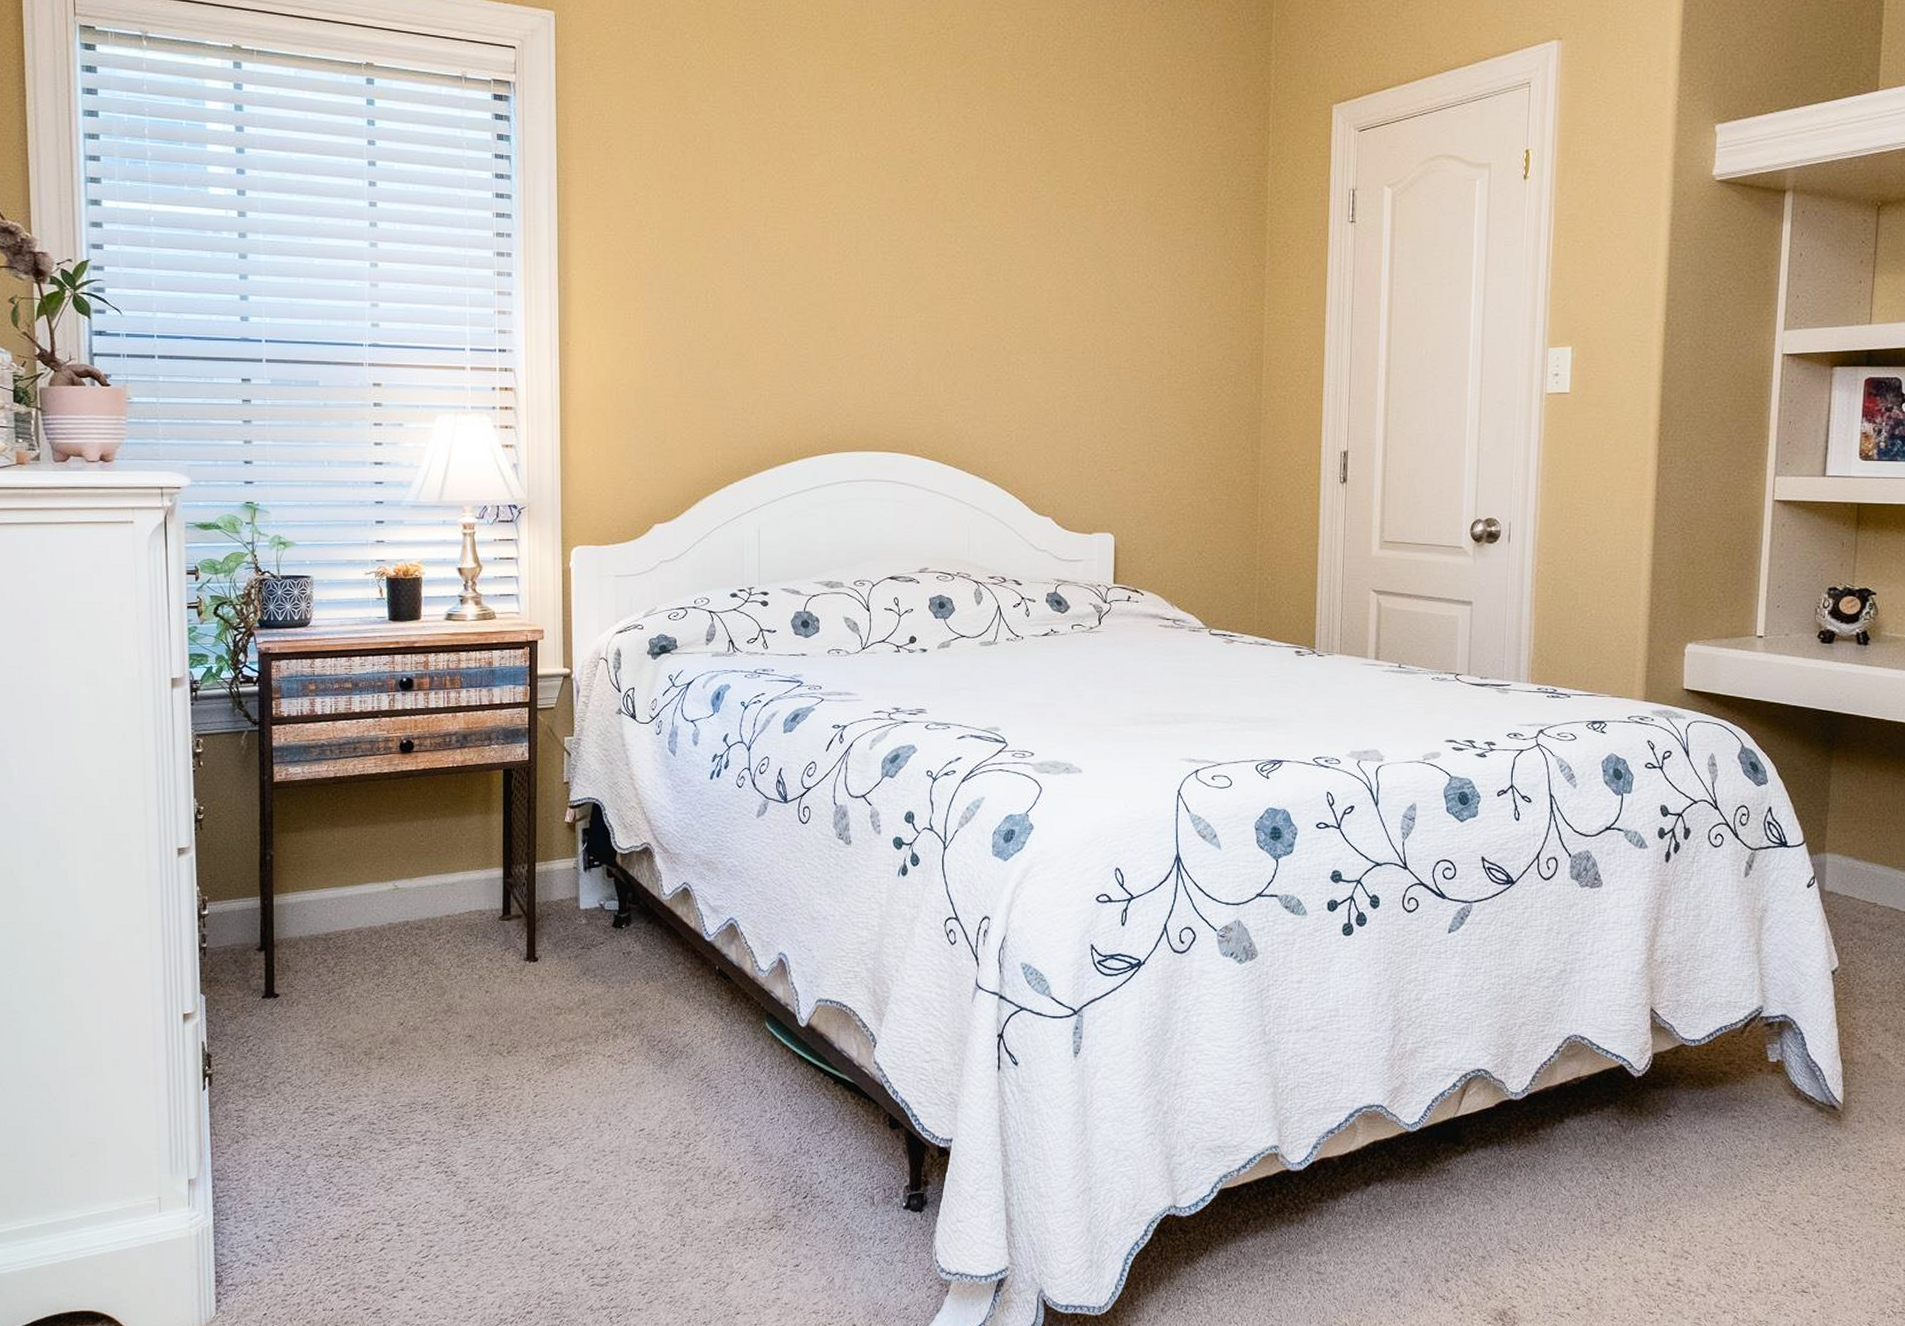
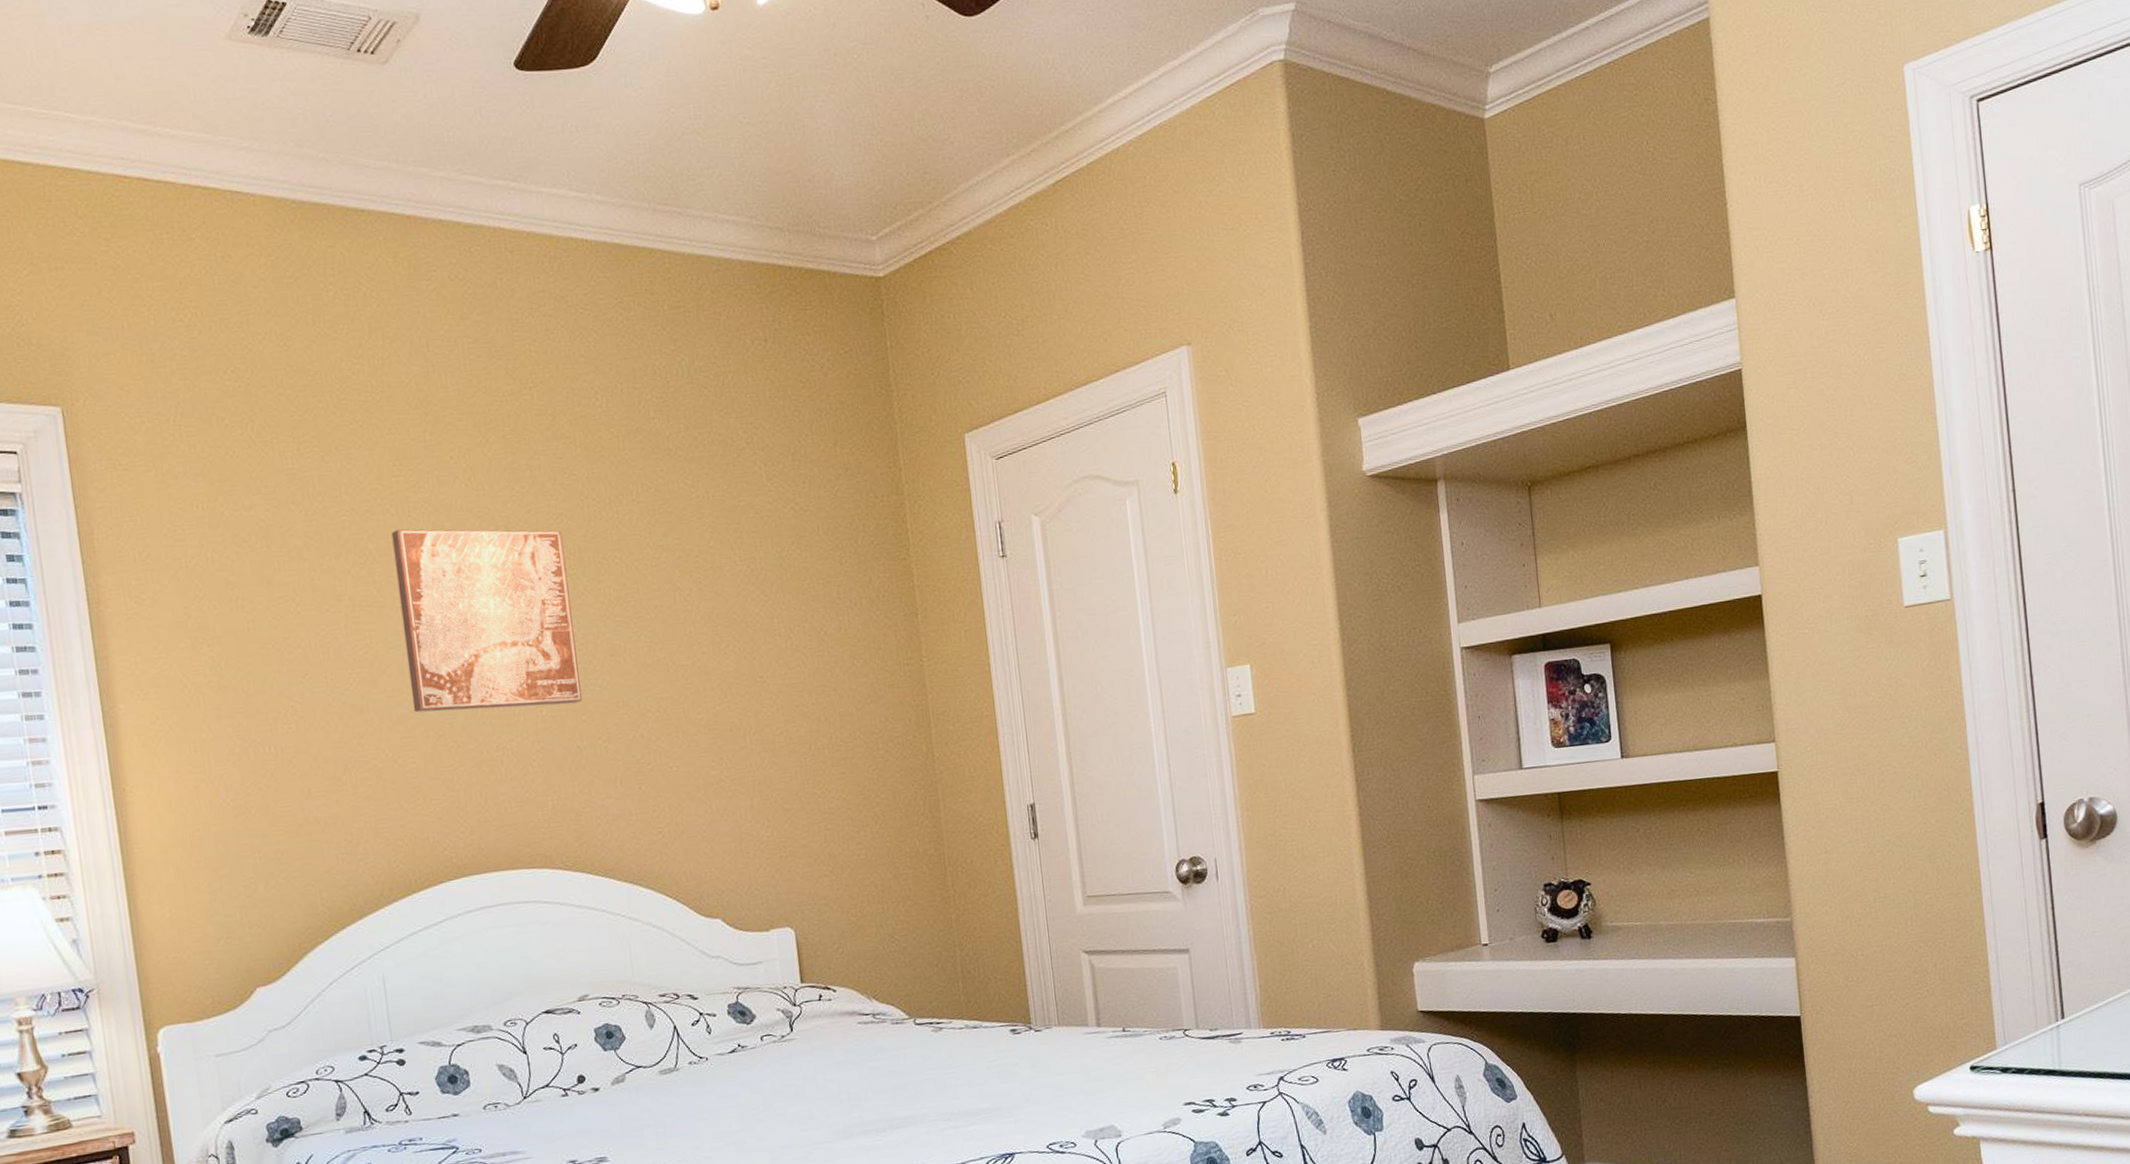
wall art: none [812,144,958,313] -> present [391,529,582,713]

